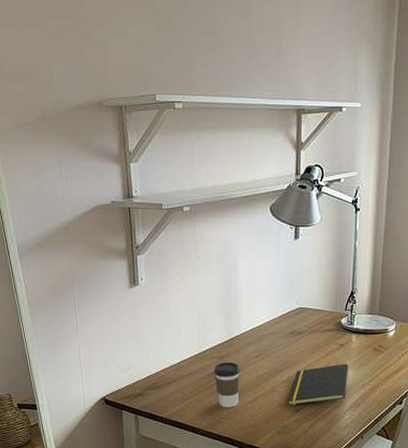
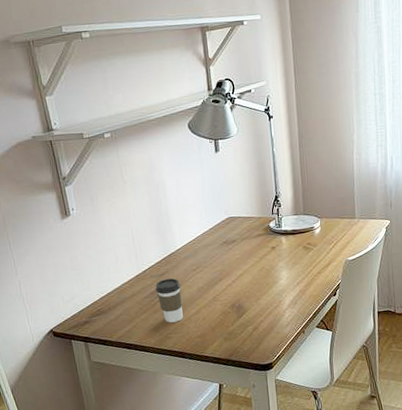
notepad: present [288,364,349,406] -> none [229,265,284,312]

